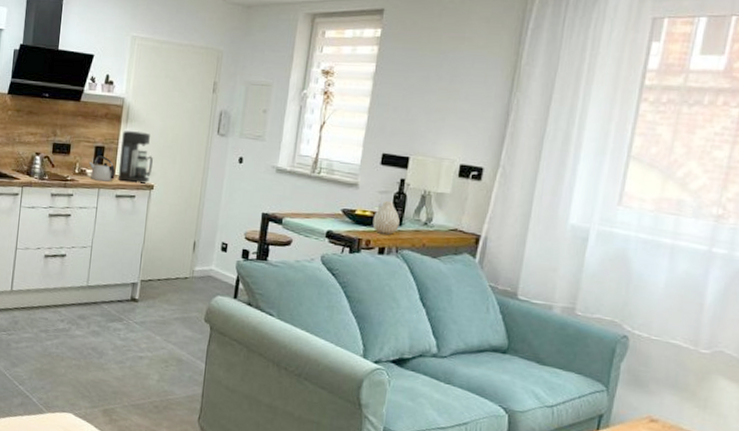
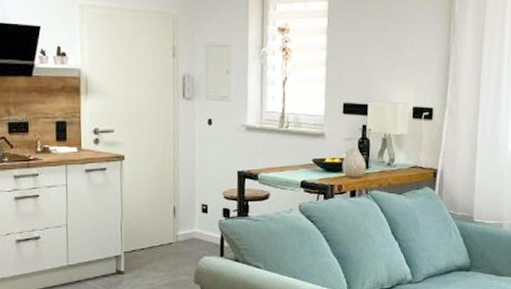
kettle: present [88,155,116,182] -> none [51,131,82,158]
coffee maker: present [117,131,153,184] -> none [84,103,120,155]

